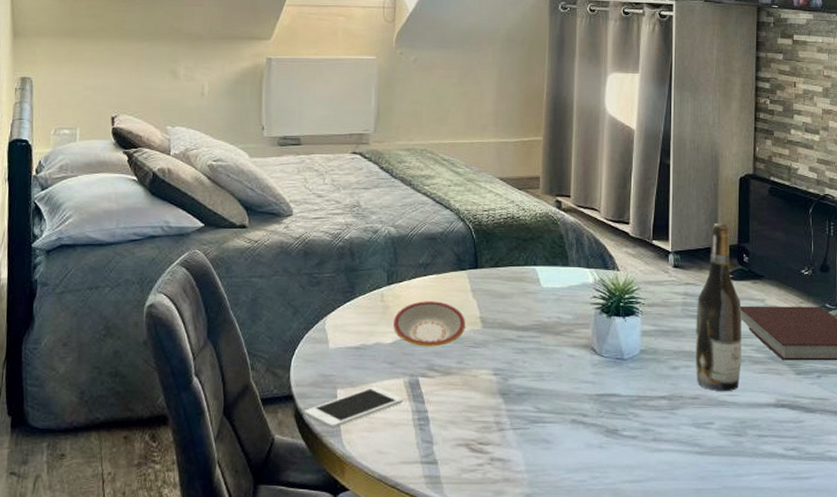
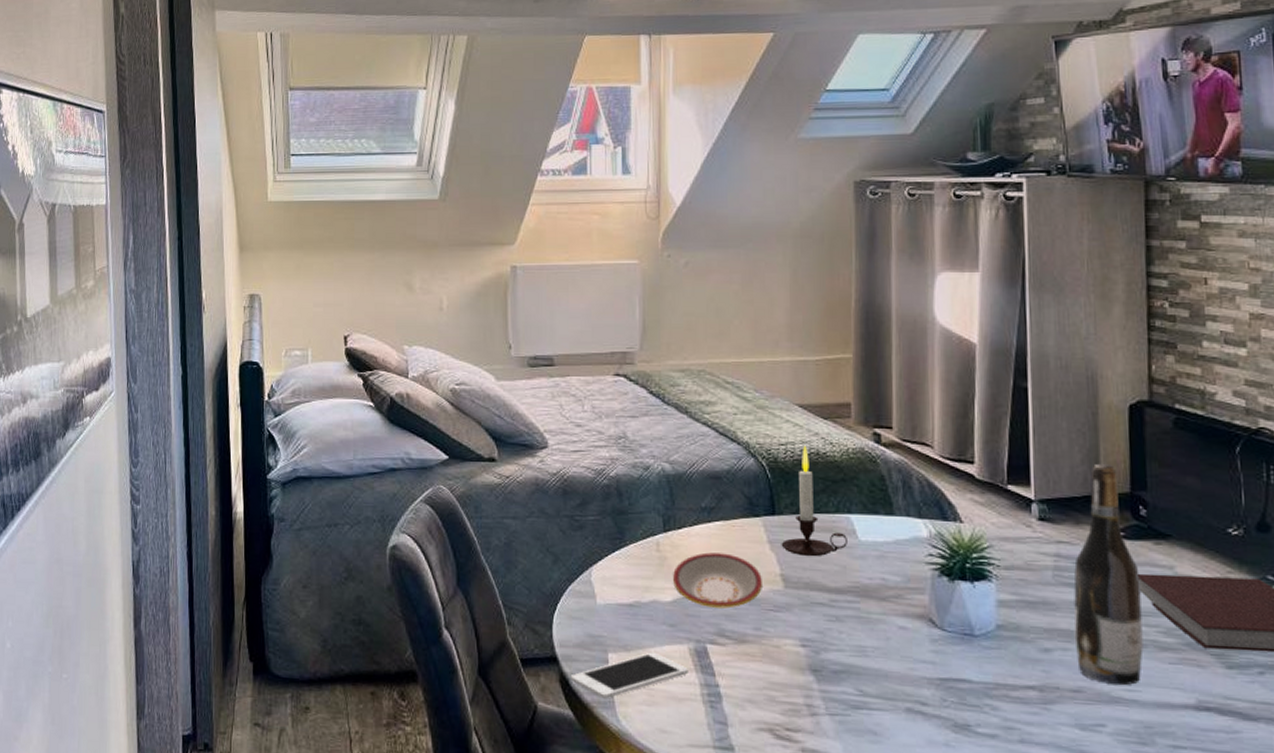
candle: none [481,212,533,302] -> present [781,446,847,557]

